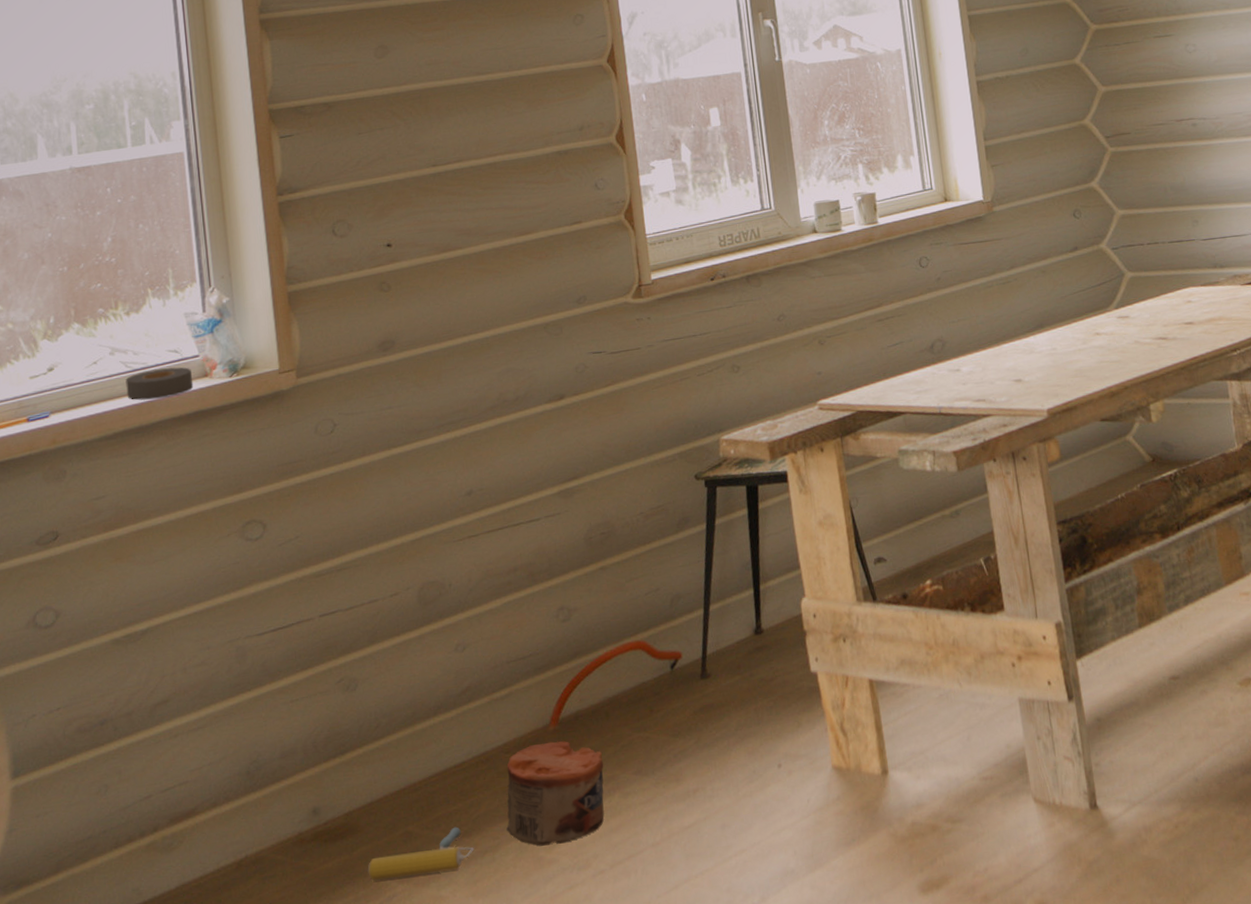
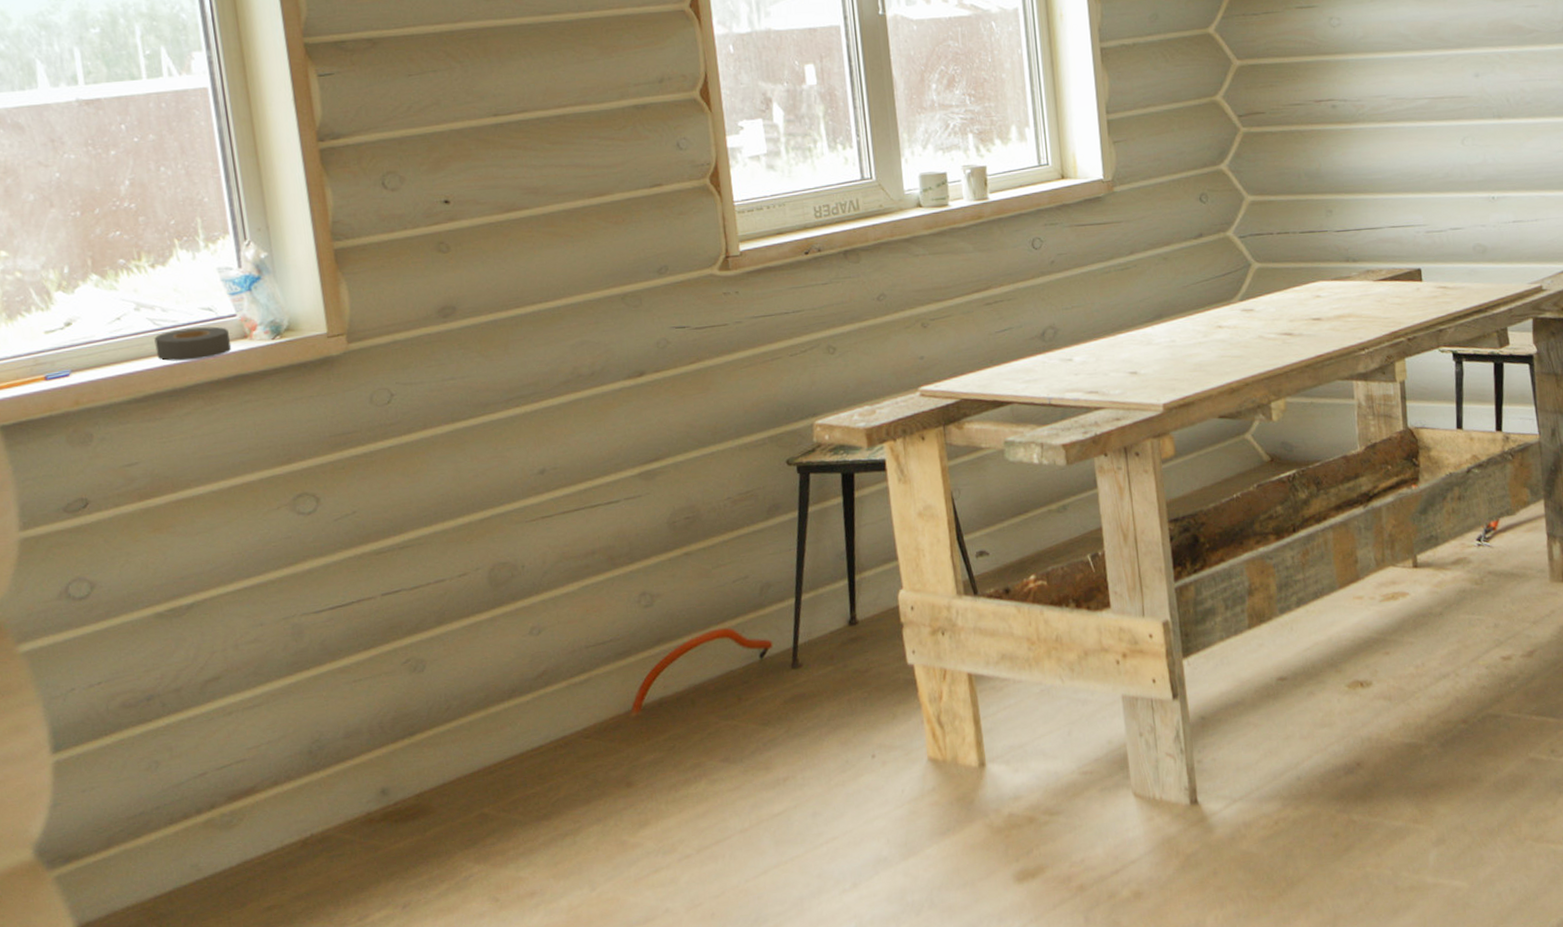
paint roller: present [367,826,474,881] -> none [441,809,554,862]
can: present [505,741,604,846] -> none [587,727,690,830]

